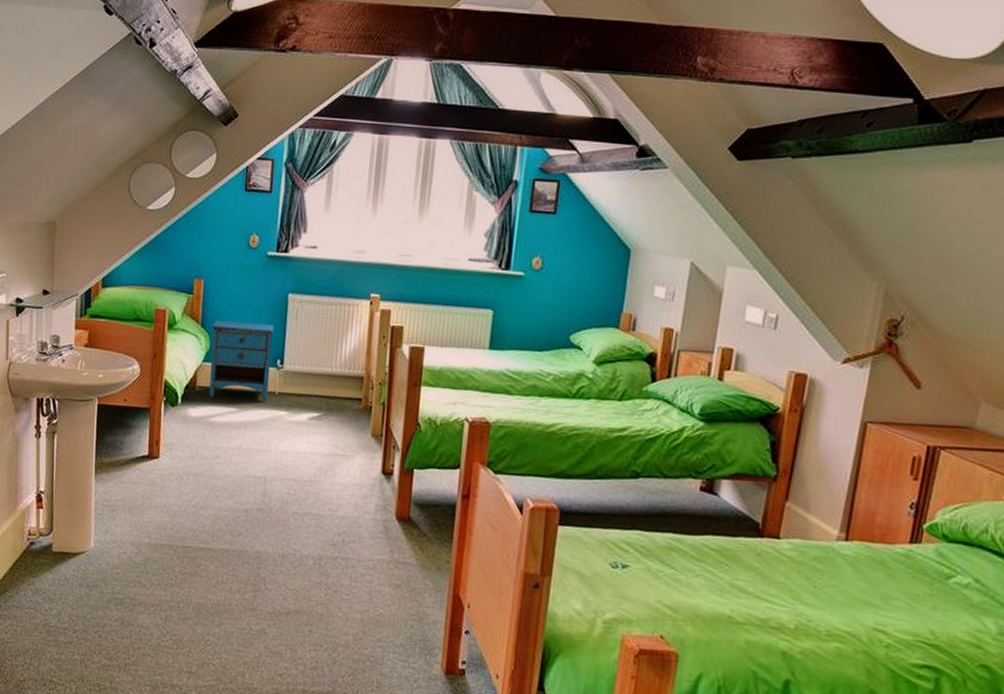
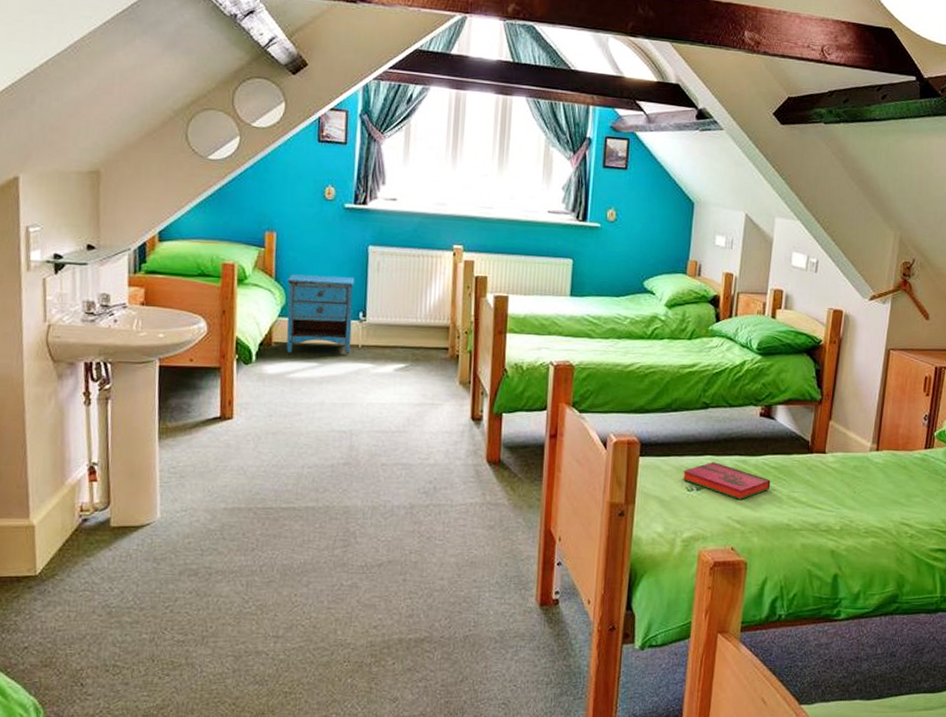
hardback book: none [606,538,711,583] -> present [682,462,771,500]

